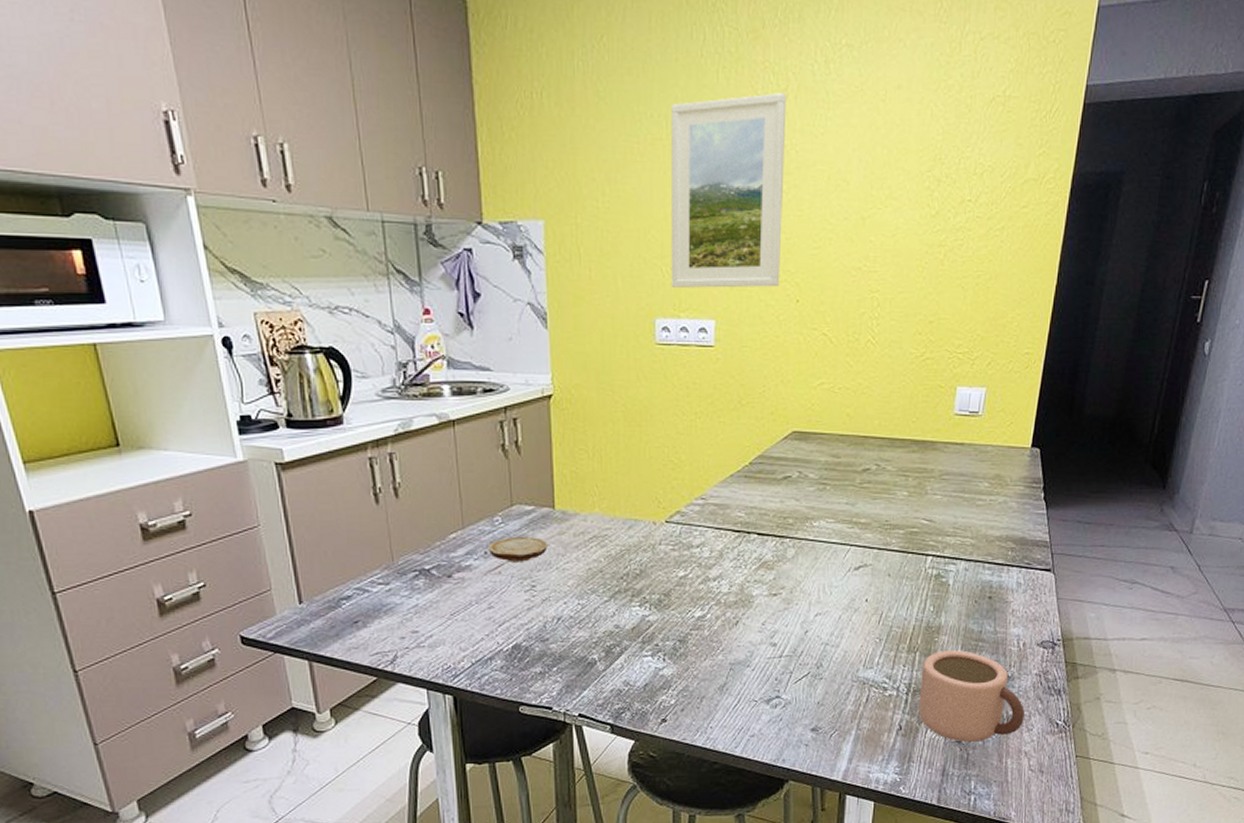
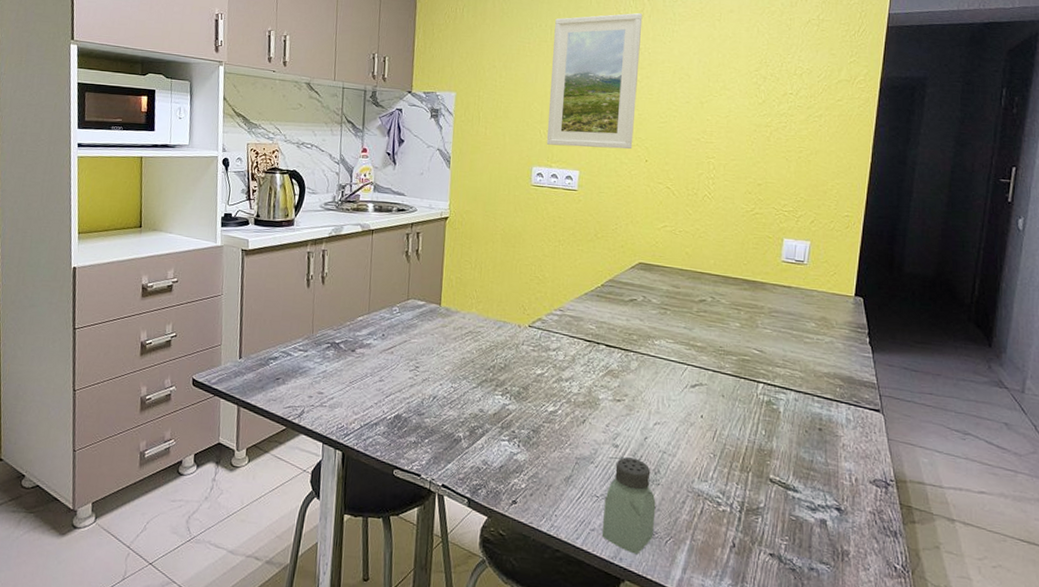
wood slice: present [488,536,548,562] -> none [385,324,432,346]
saltshaker: none [762,655,819,753] -> present [601,457,656,555]
mug: present [918,649,1025,743] -> none [752,474,860,573]

